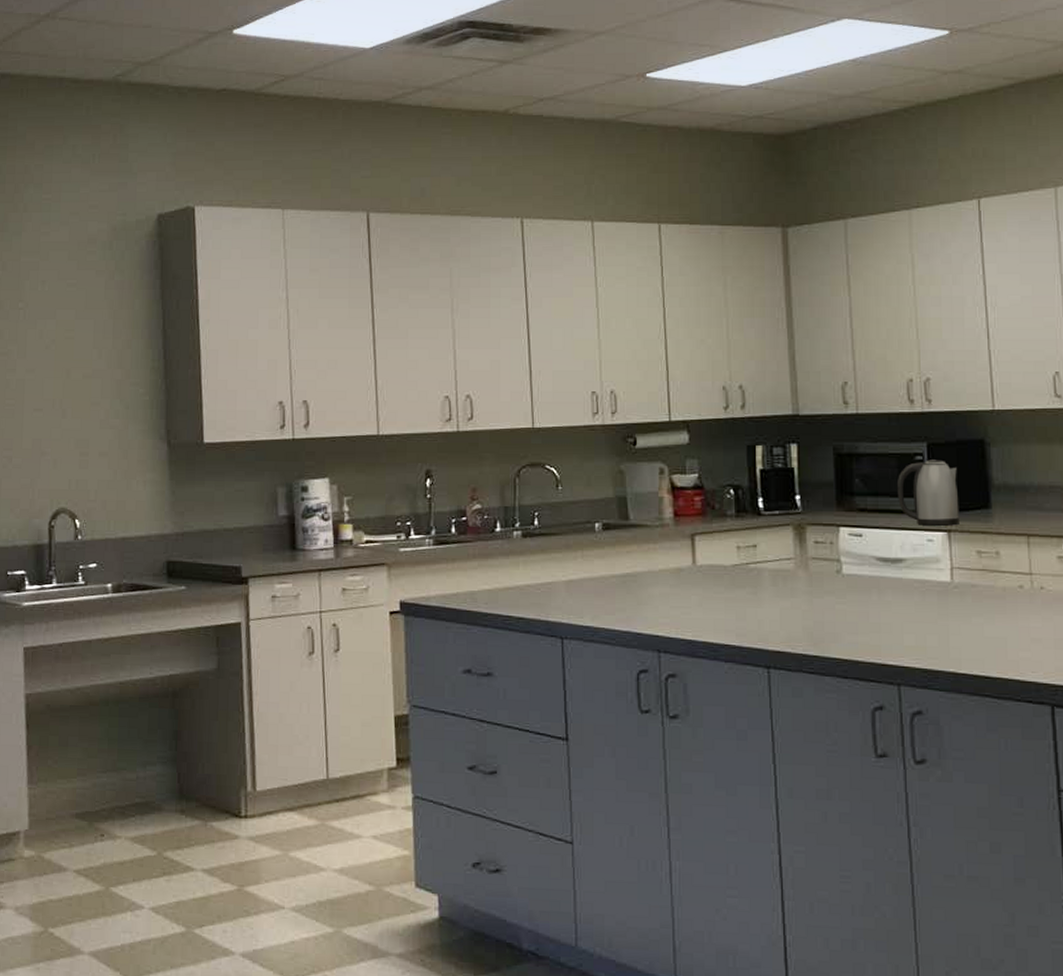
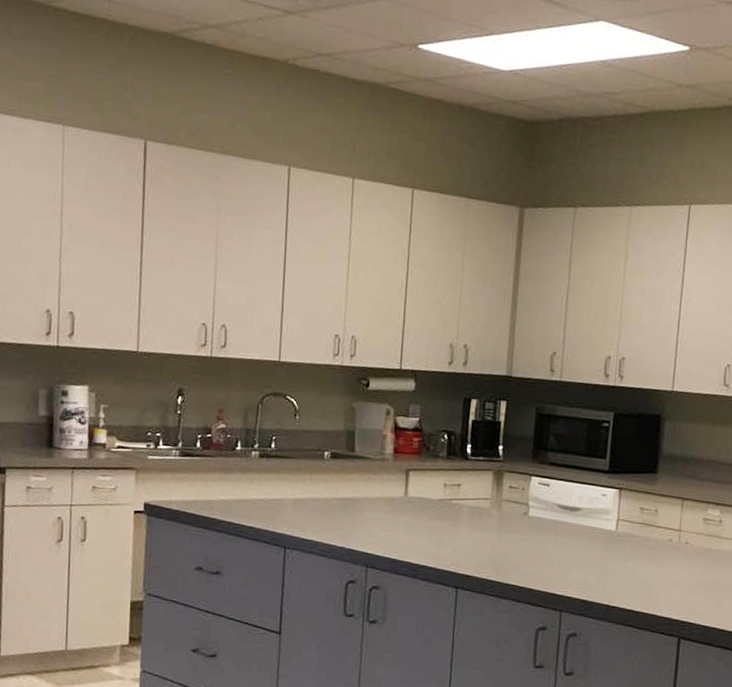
kettle: present [898,459,960,526] -> none [583,427,635,485]

